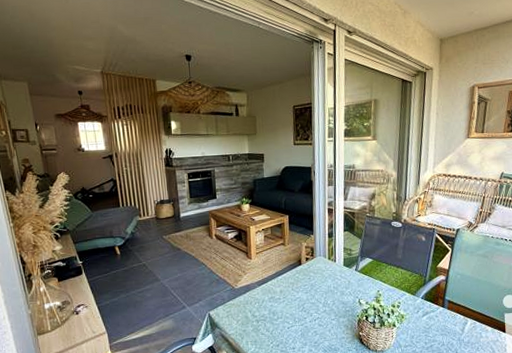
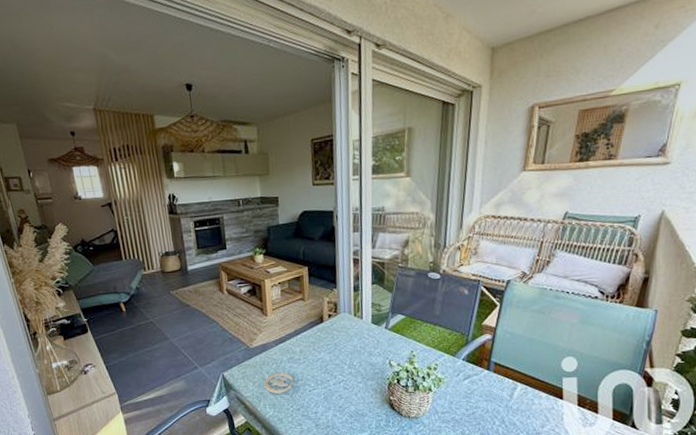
coaster: none [247,311,274,331] -> present [264,372,294,394]

